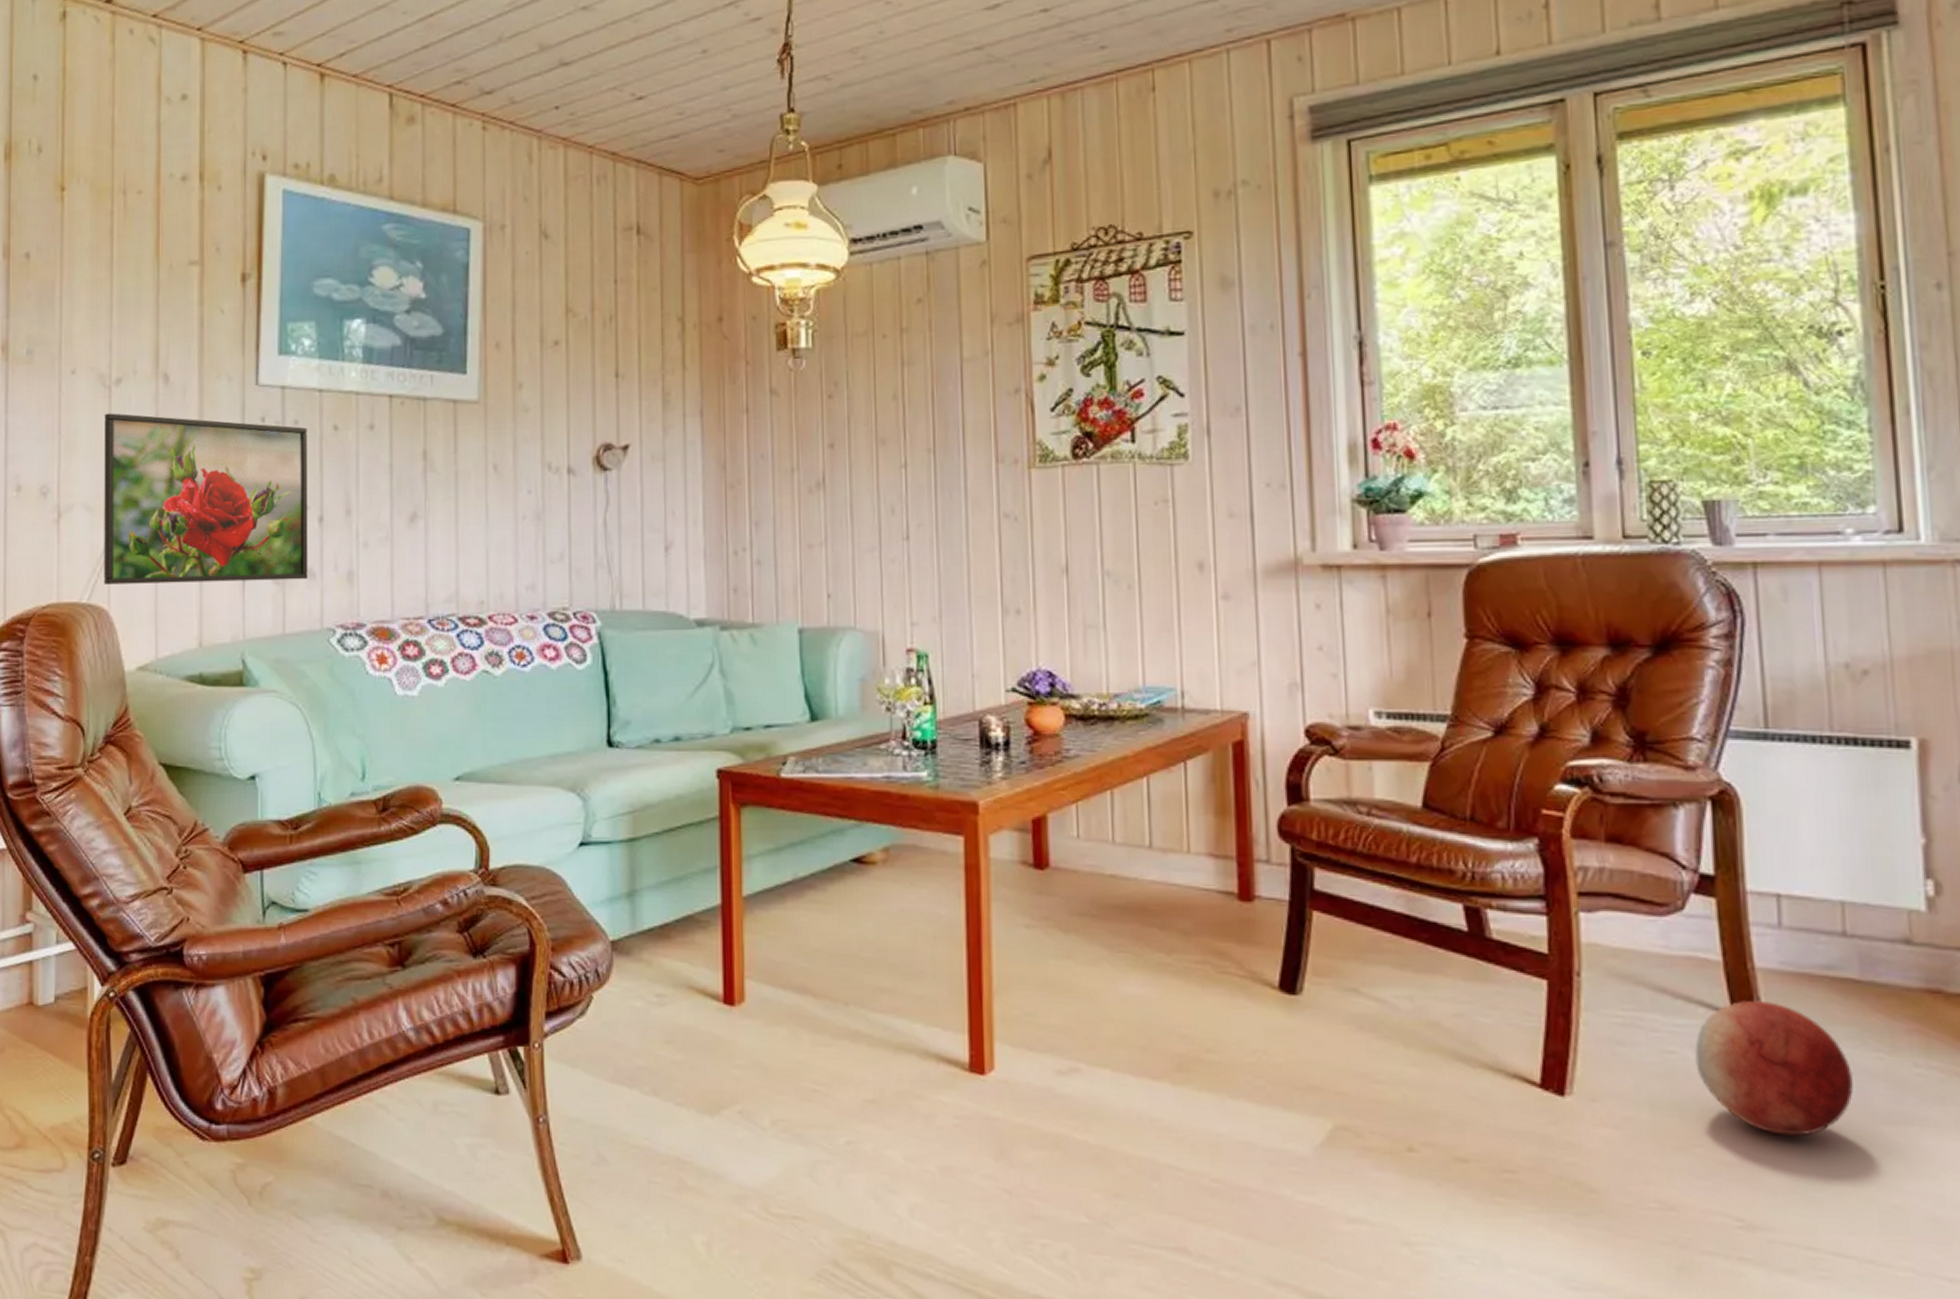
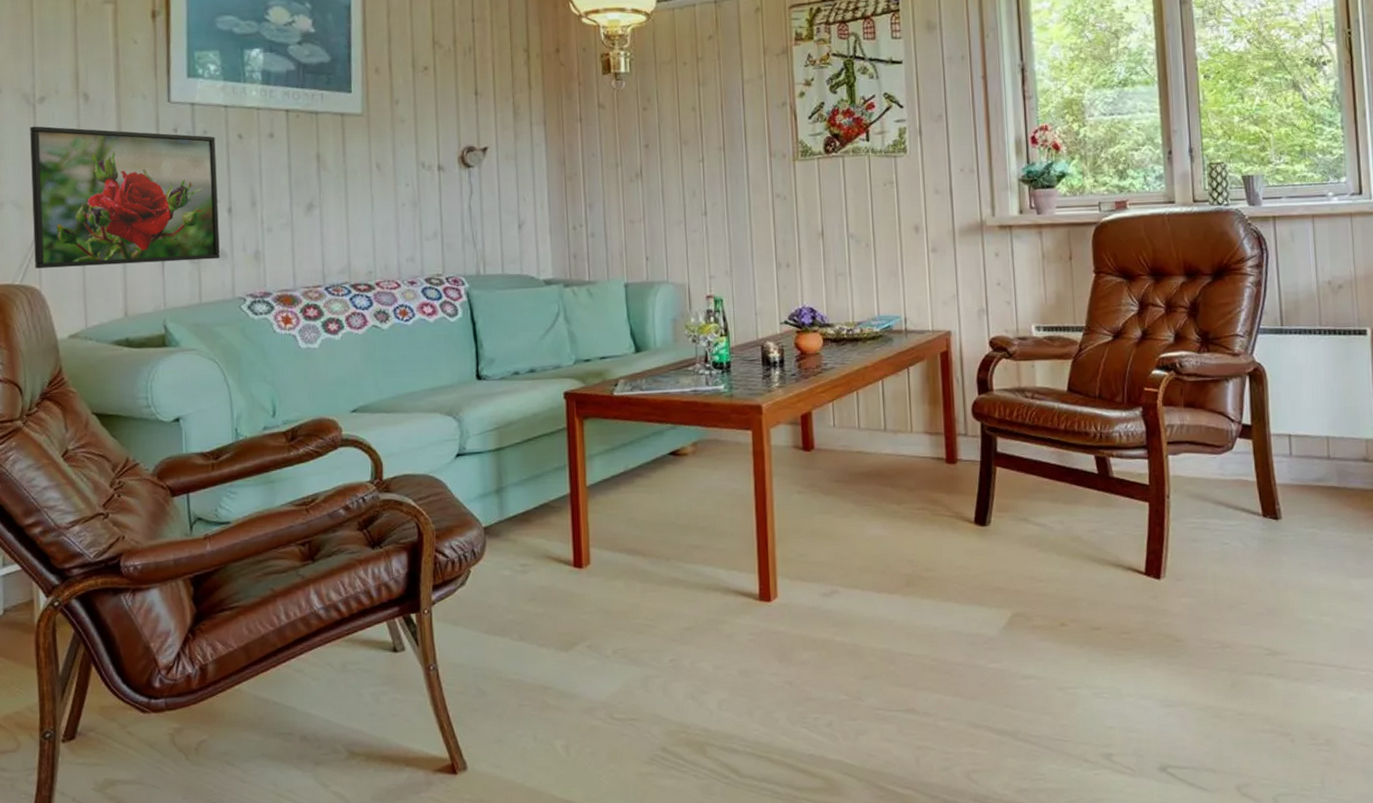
ball: present [1695,1000,1853,1136] -> none [1240,505,1335,592]

